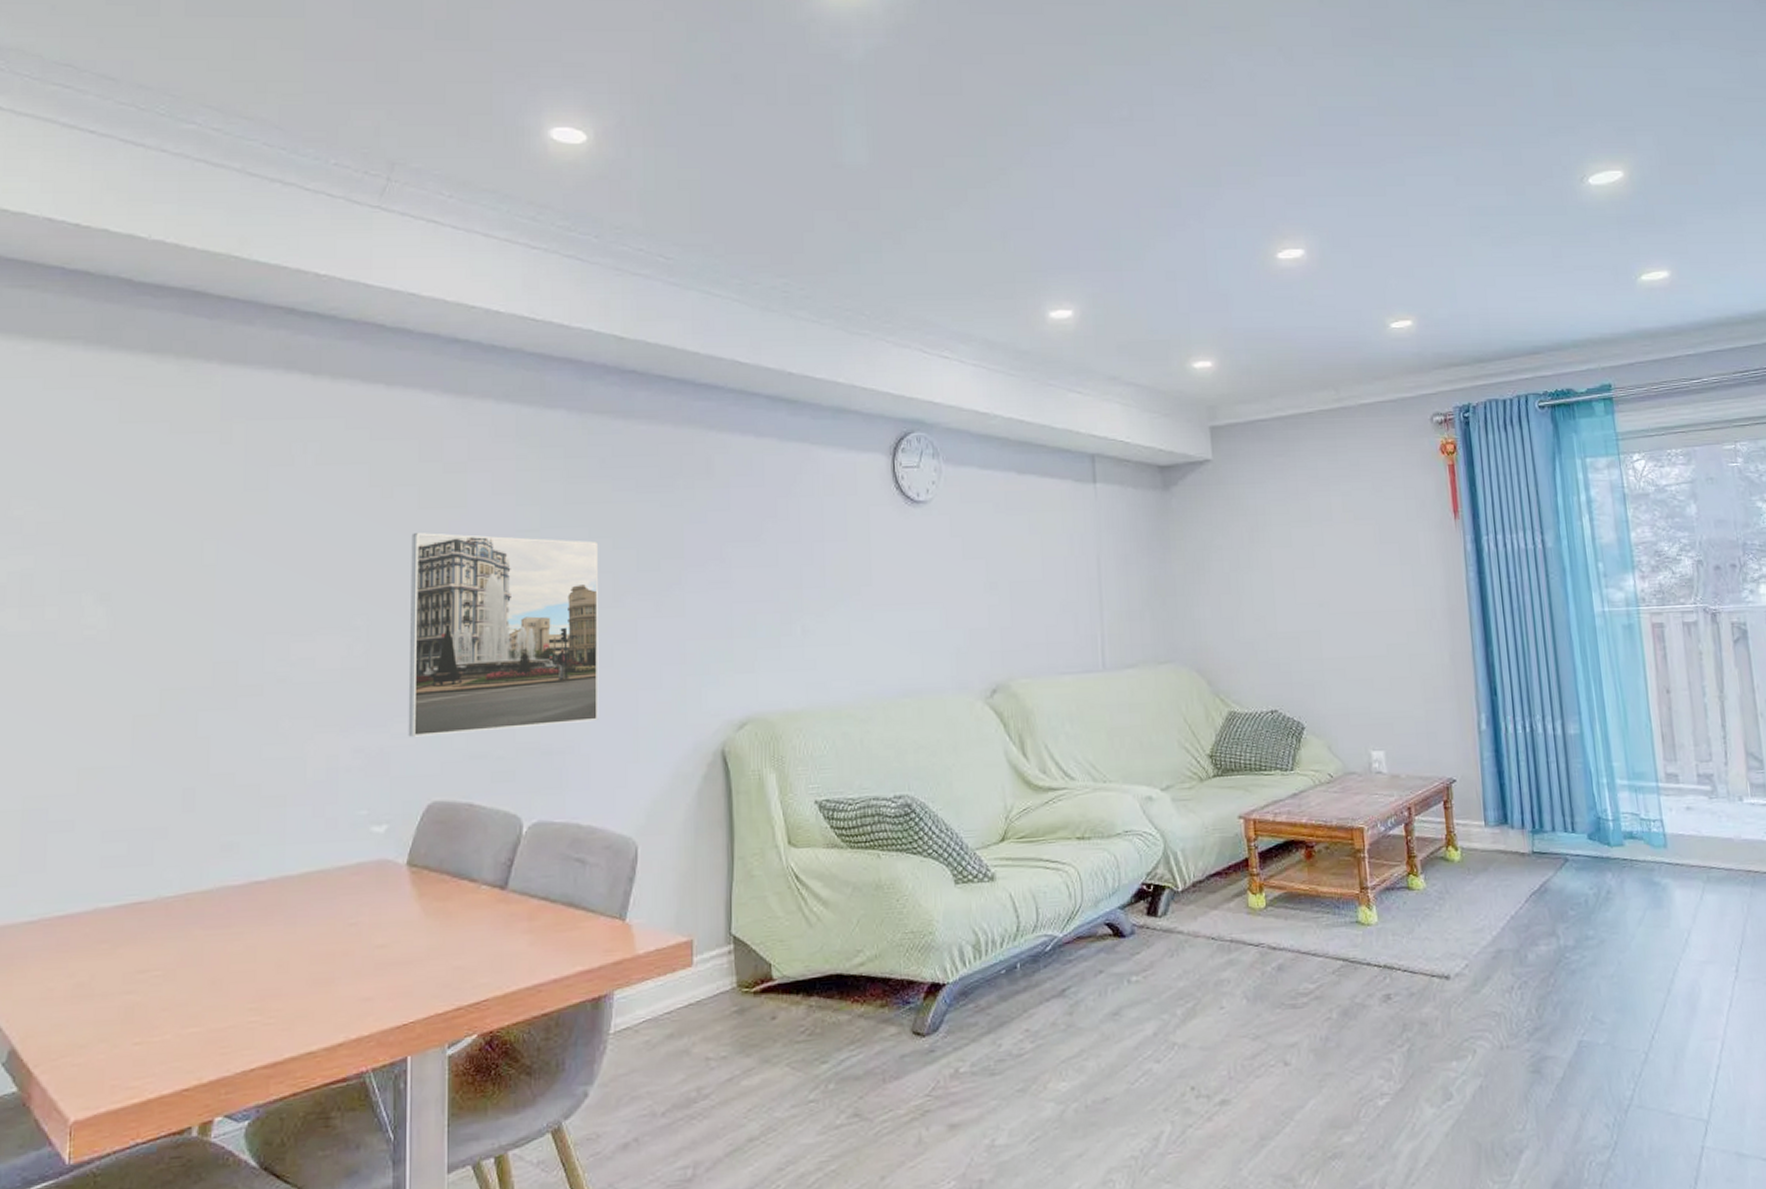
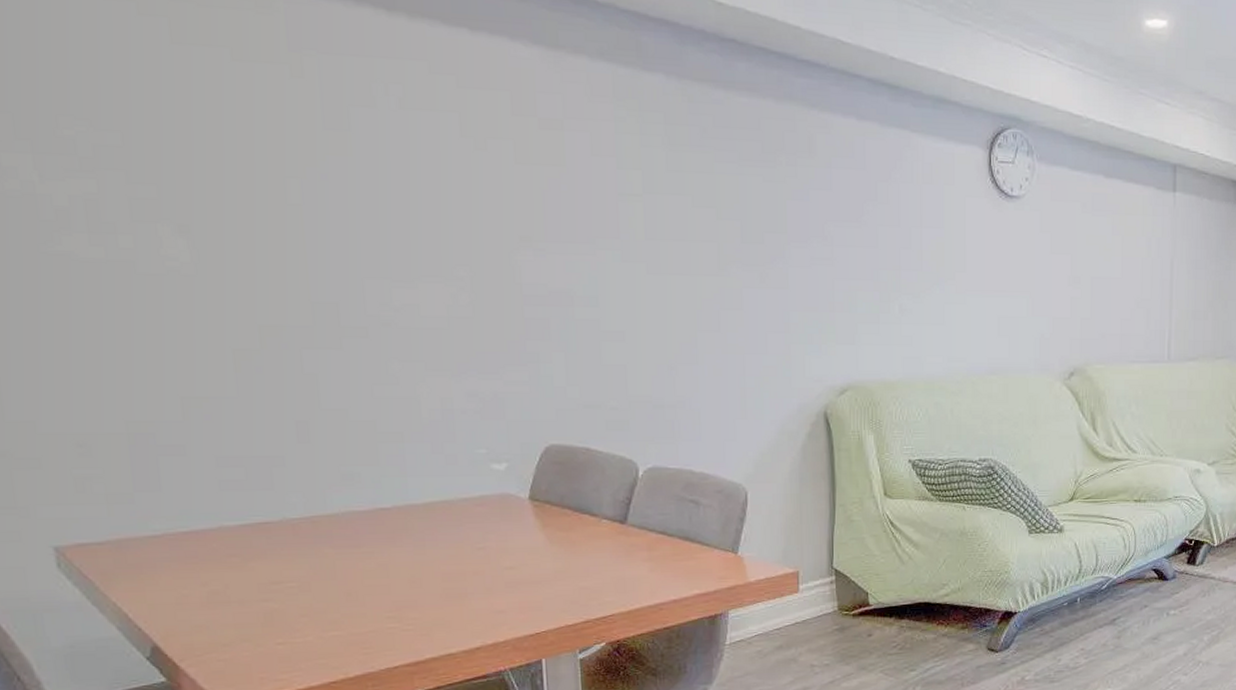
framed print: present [408,533,599,737] -> none [510,188,708,385]

